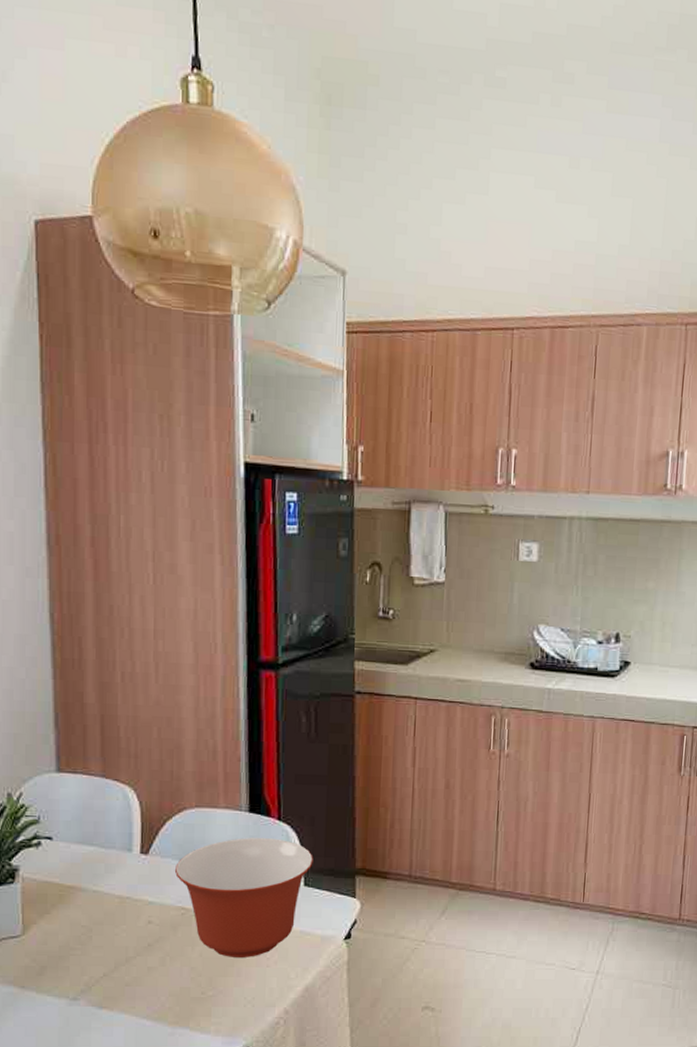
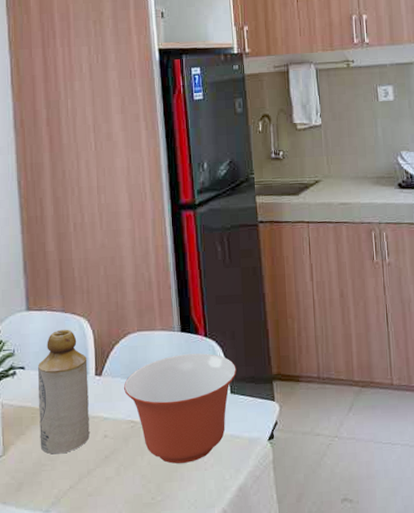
bottle: none [68,797,132,938] -> present [37,329,90,455]

